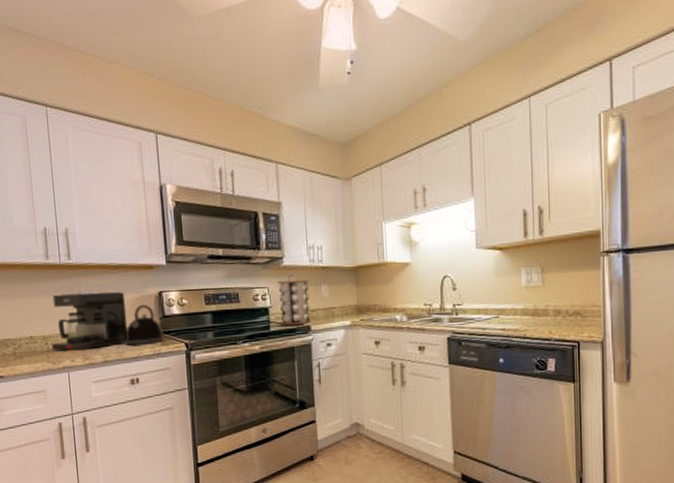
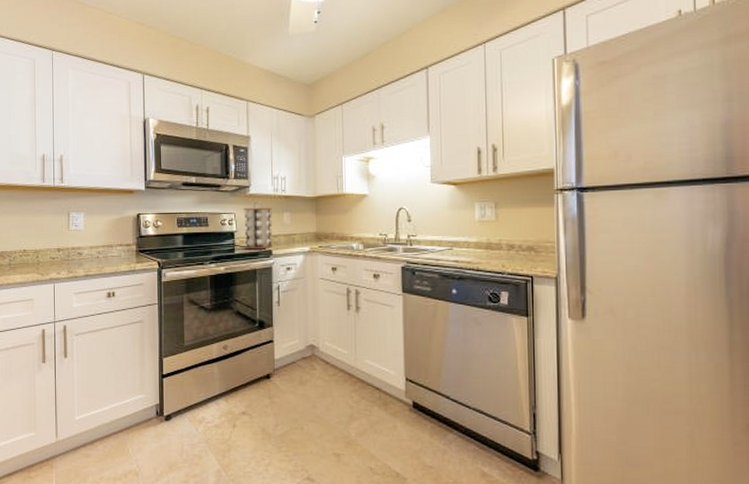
coffee maker: present [52,292,128,351] -> none [42,212,108,264]
kettle: present [125,305,164,347] -> none [105,225,139,263]

